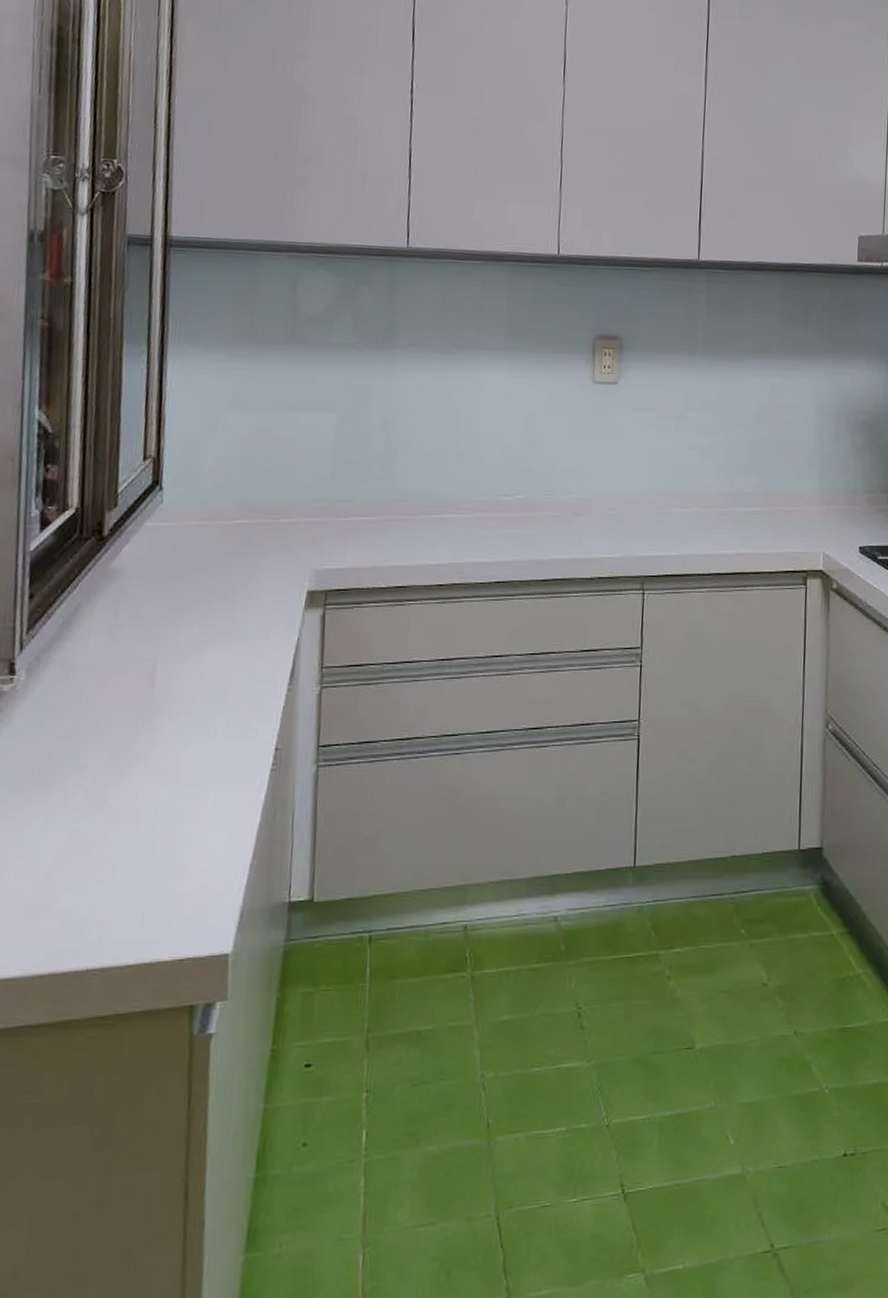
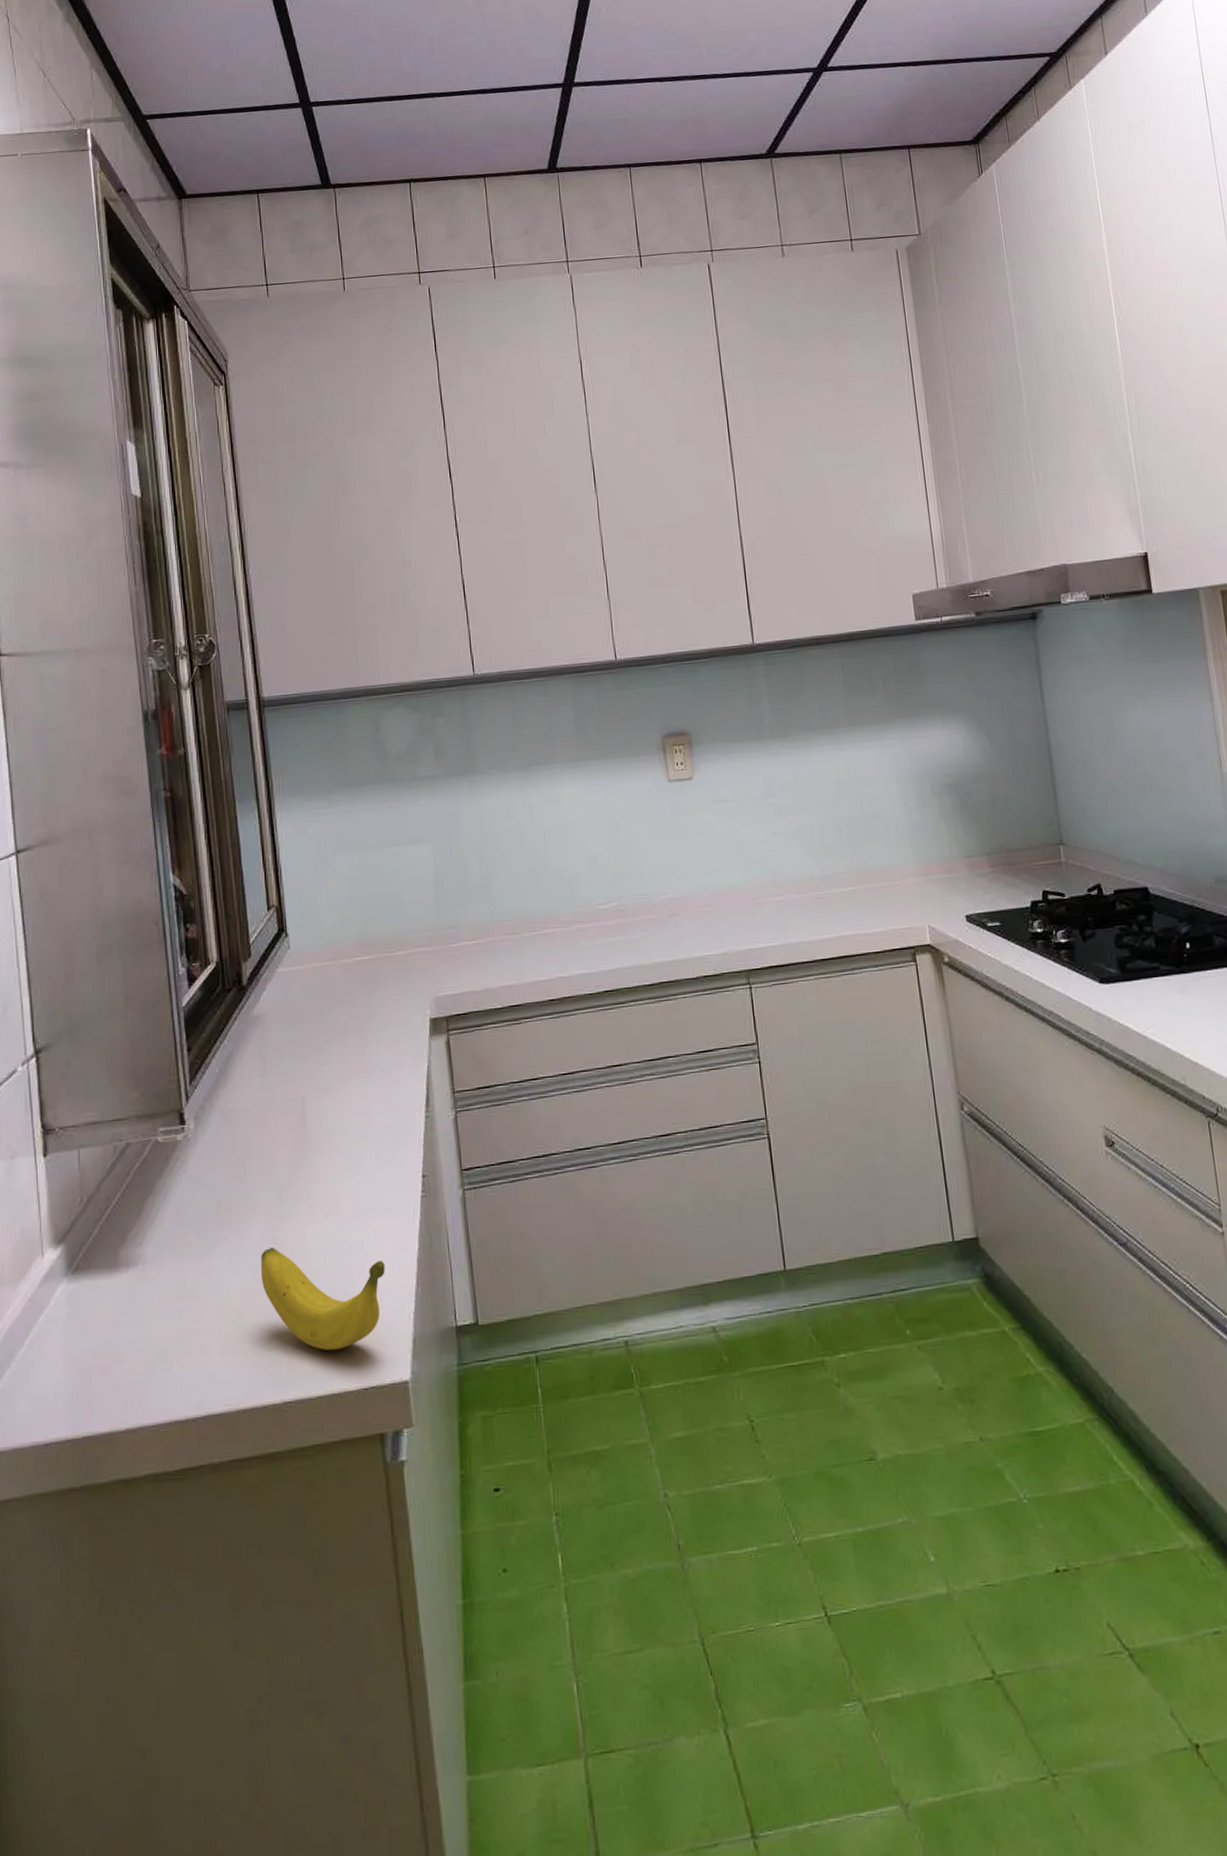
banana: none [79,810,221,920] -> present [260,1247,385,1351]

